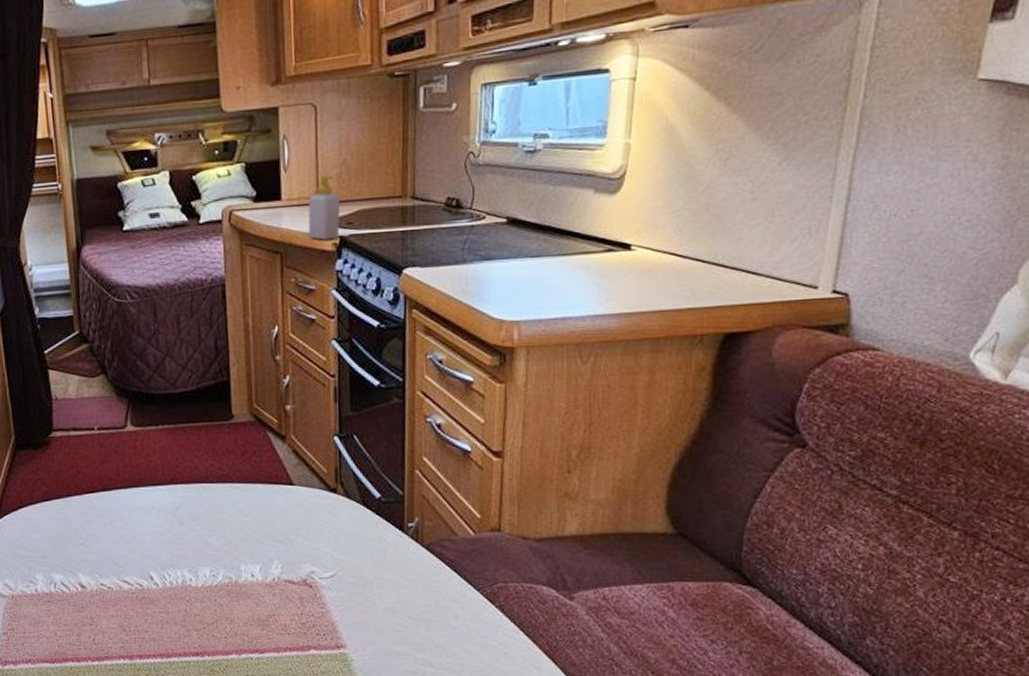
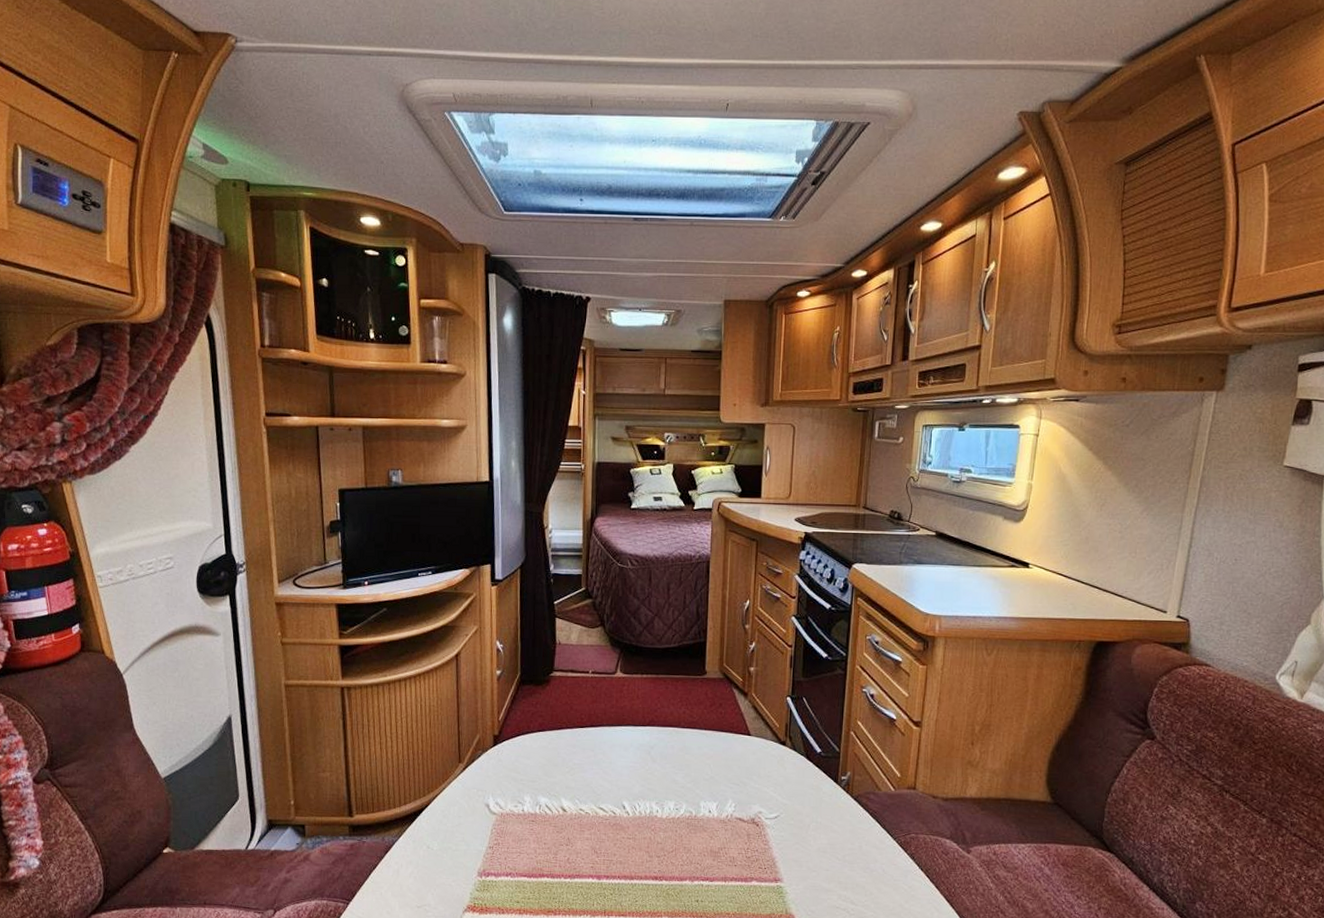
soap bottle: present [308,175,341,240] -> none [780,482,808,534]

